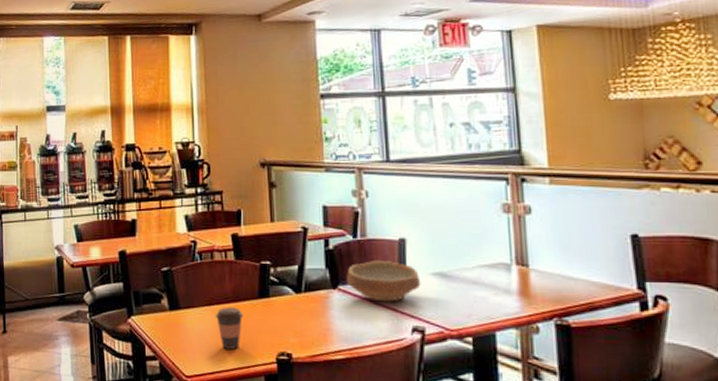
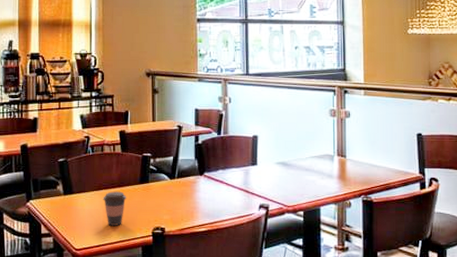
bowl: present [347,261,421,302] -> none [211,153,268,185]

